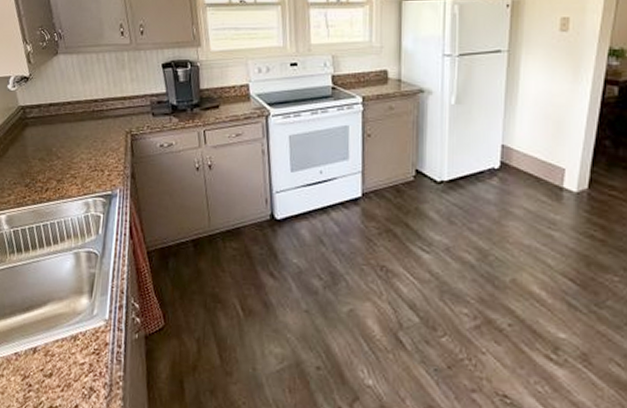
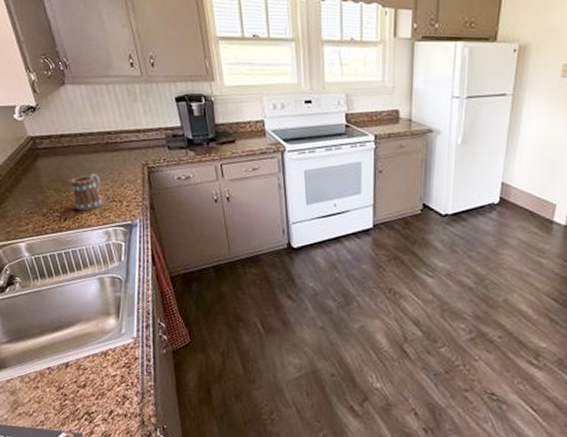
mug: none [55,142,85,181] -> present [71,174,103,211]

